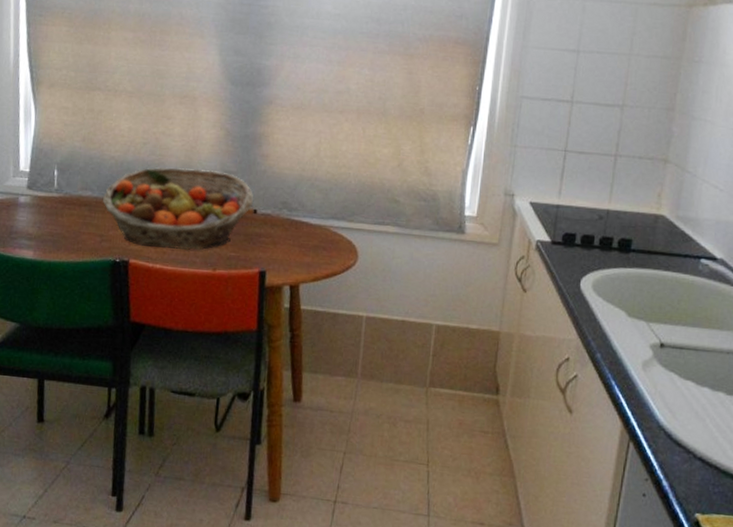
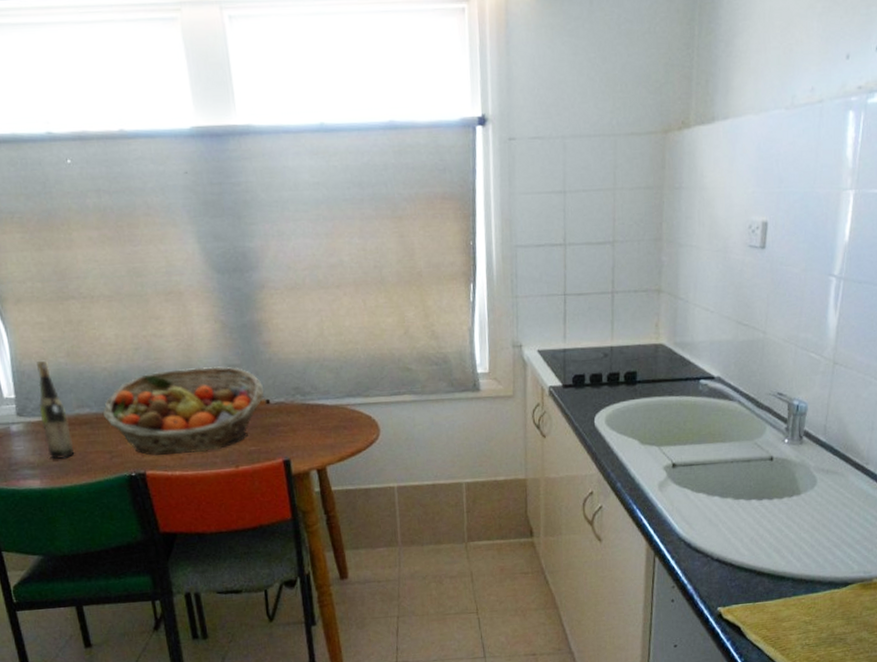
wine bottle: none [46,141,71,235] -> present [37,360,75,459]

